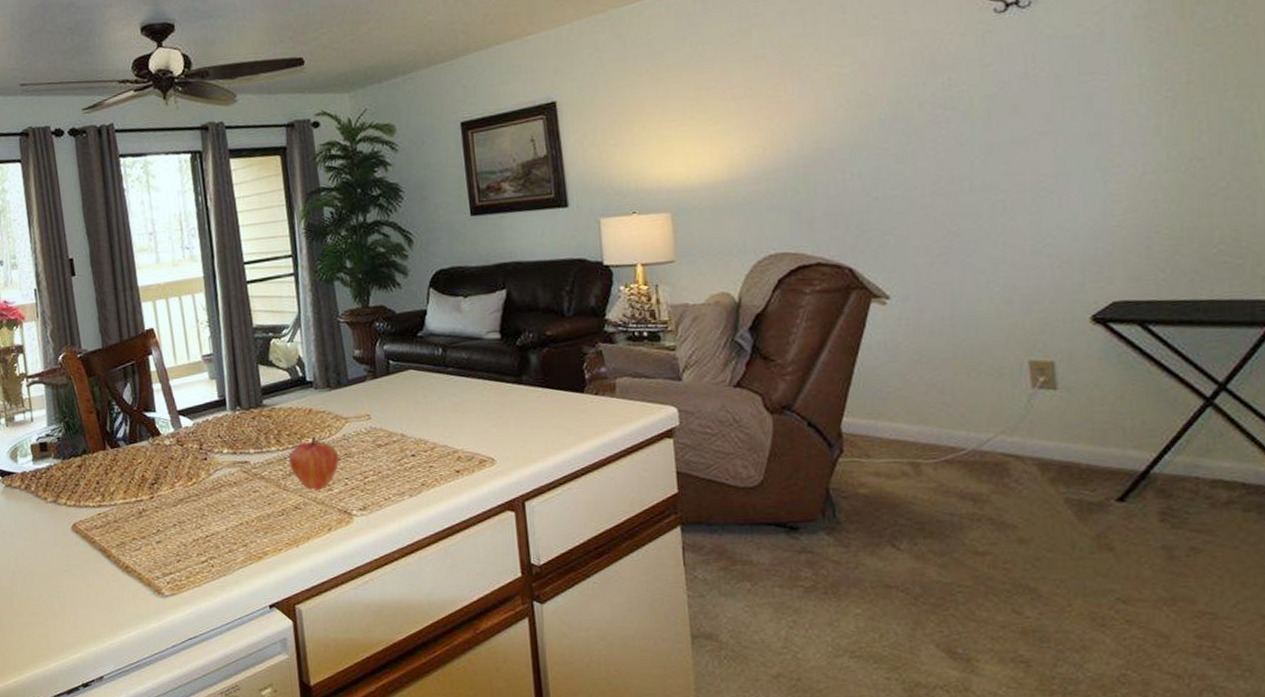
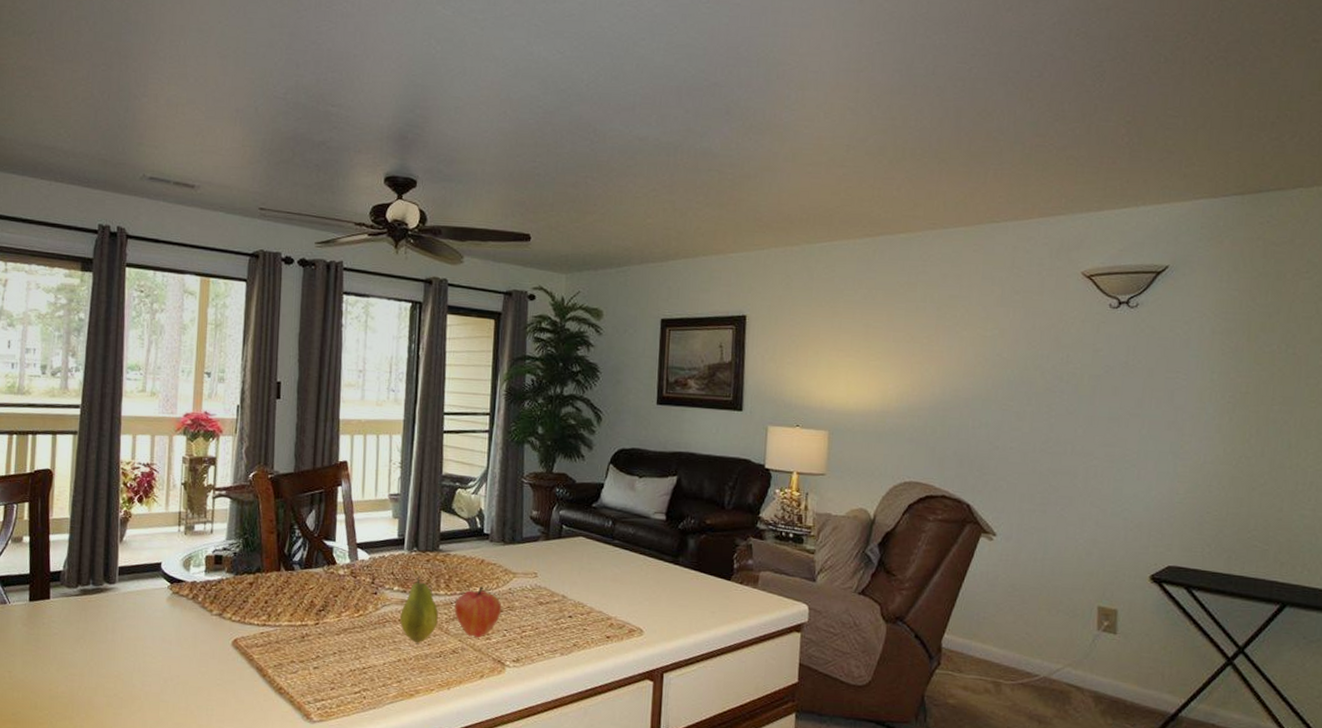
fruit: none [234,436,275,504] -> present [400,577,438,644]

